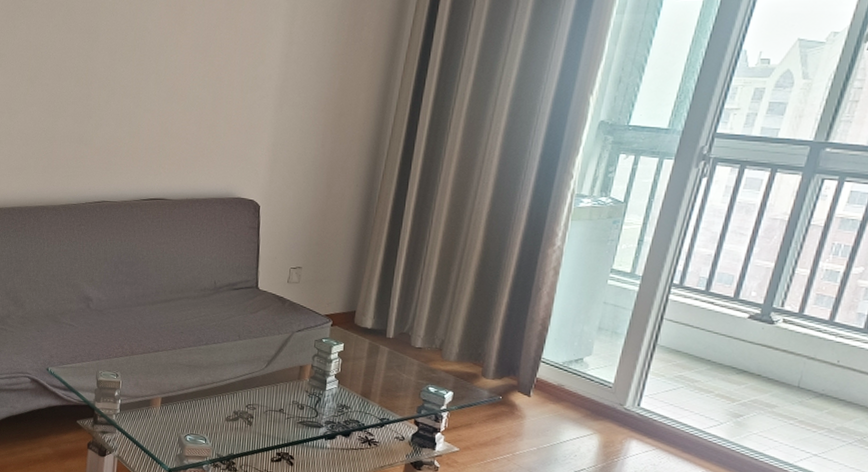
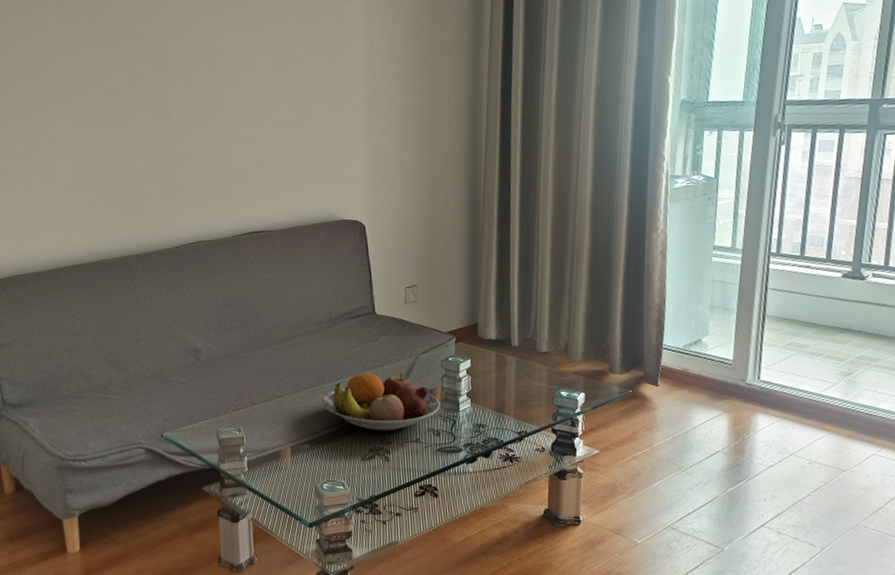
fruit bowl: none [196,341,308,398] -> present [322,373,440,432]

